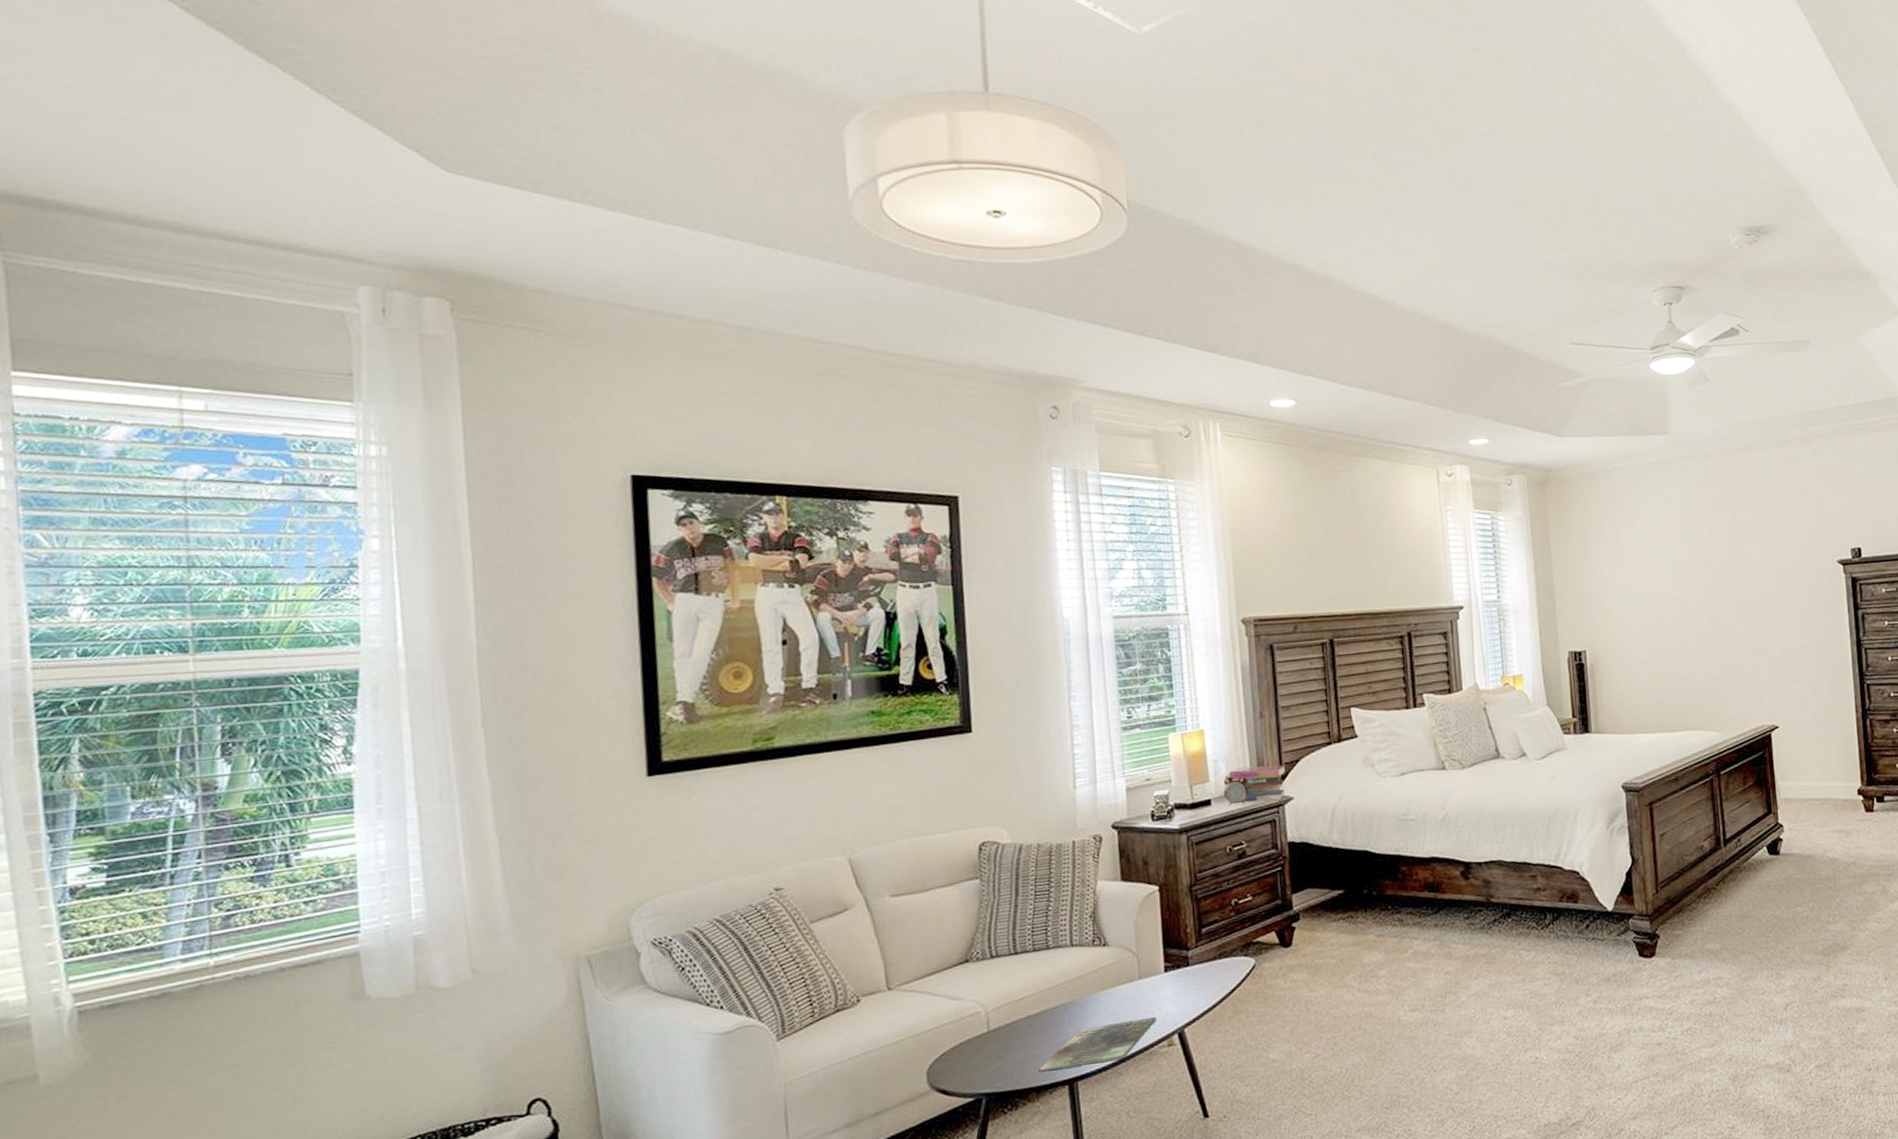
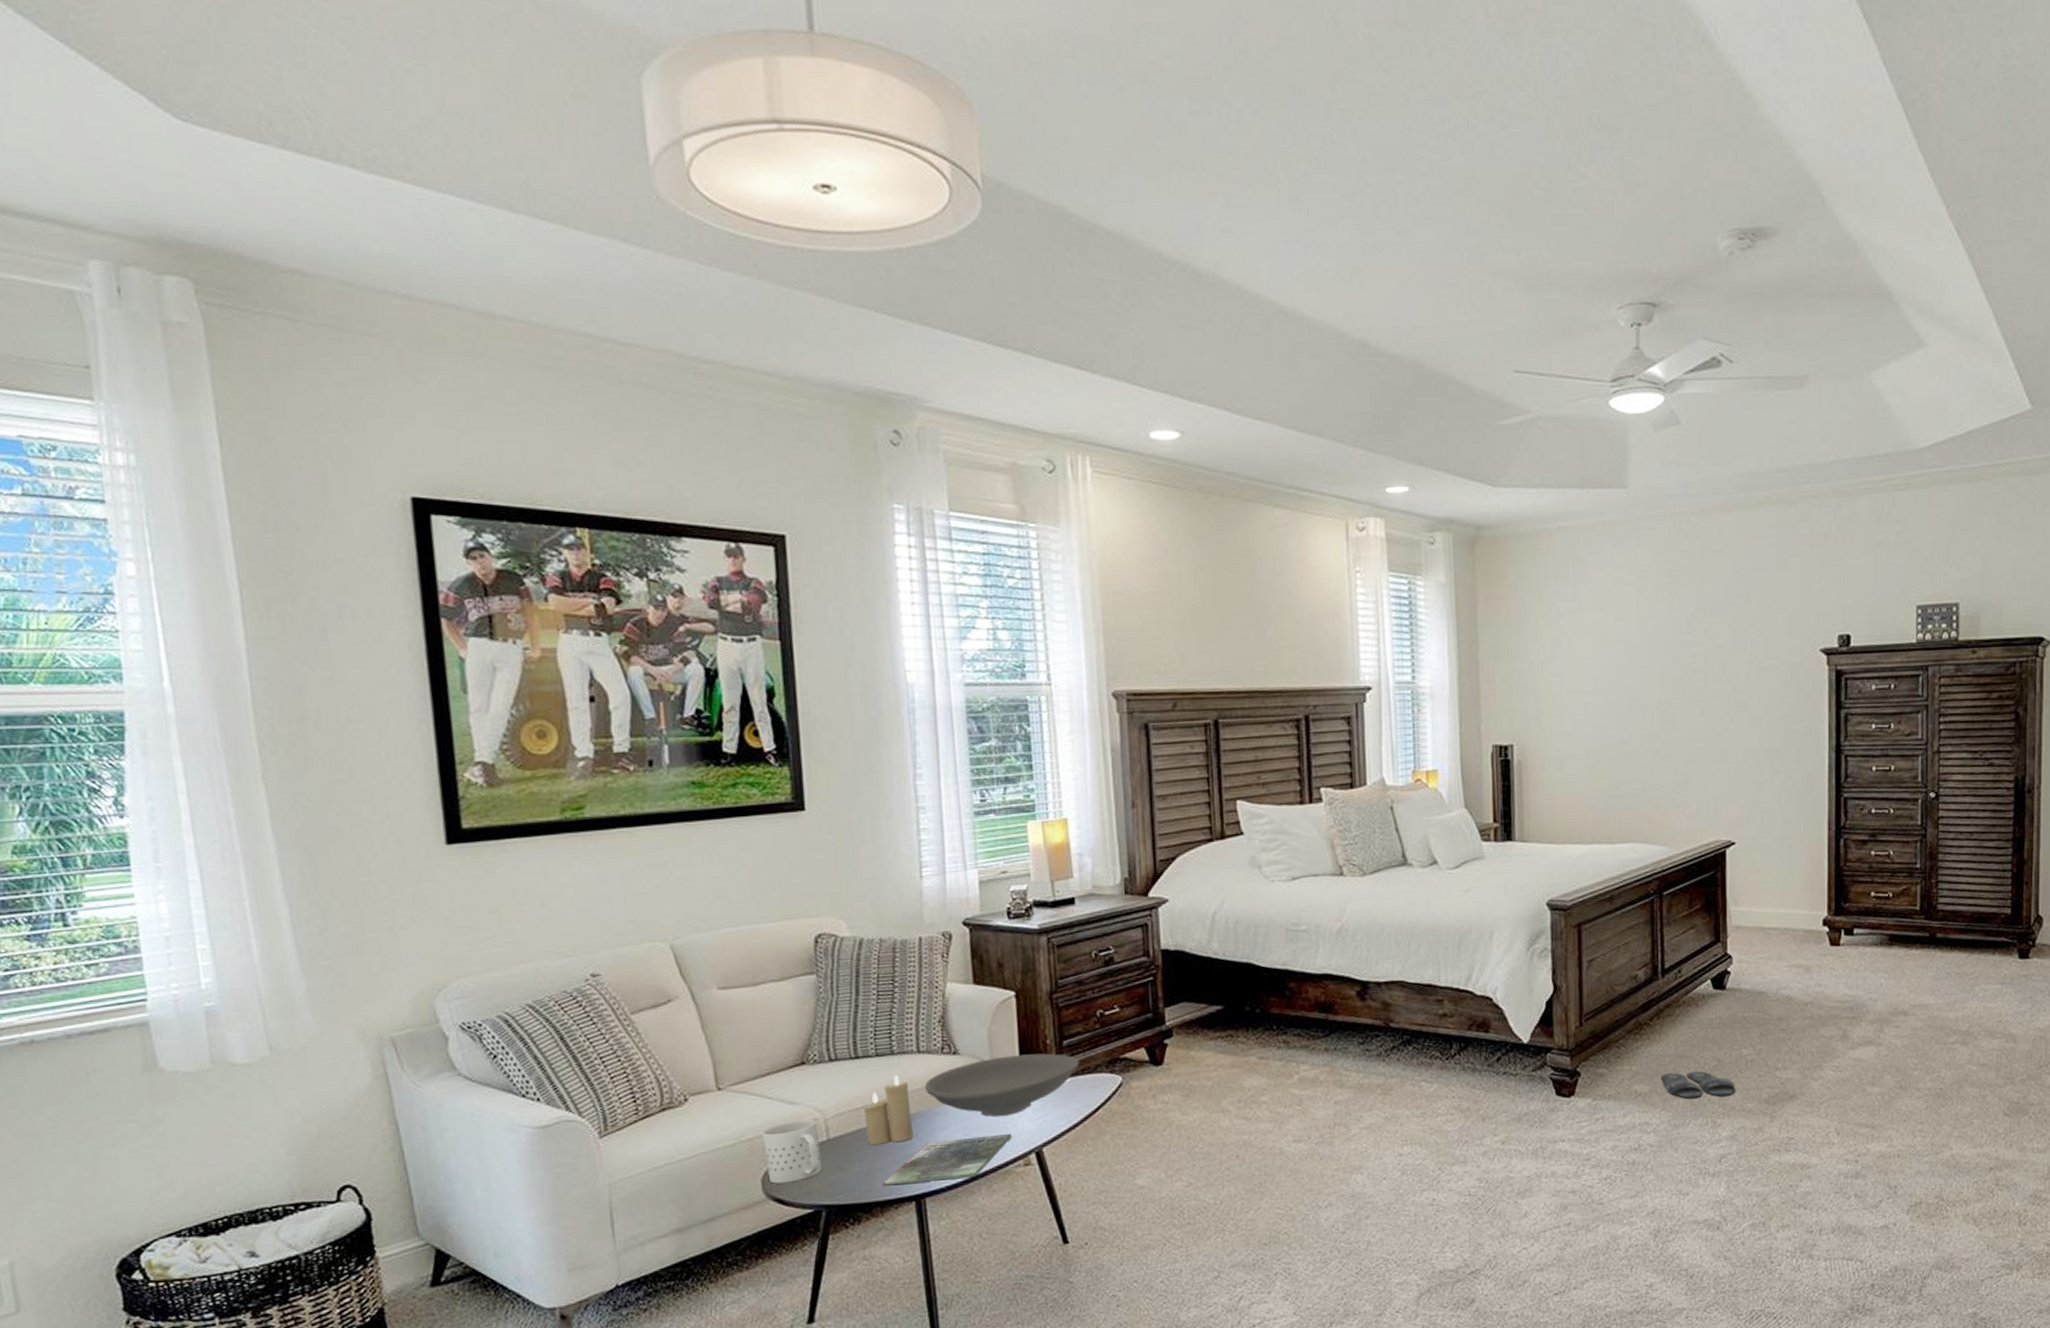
mug: none [928,1012,984,1076] -> present [762,1119,823,1184]
candle: none [1021,967,1067,1035] -> present [863,1075,914,1146]
decorative bowl: none [1078,941,1217,1003] -> present [925,1053,1079,1118]
alarm clock: present [1223,771,1249,806] -> none [1089,867,1118,906]
books: present [1229,764,1286,803] -> none [1095,862,1160,903]
slippers: none [1729,928,1795,954] -> present [1660,1070,1736,1099]

